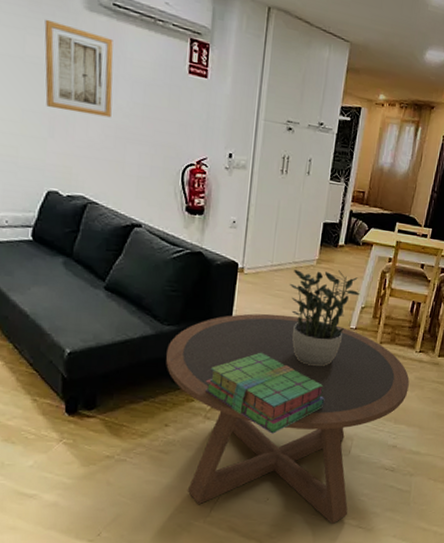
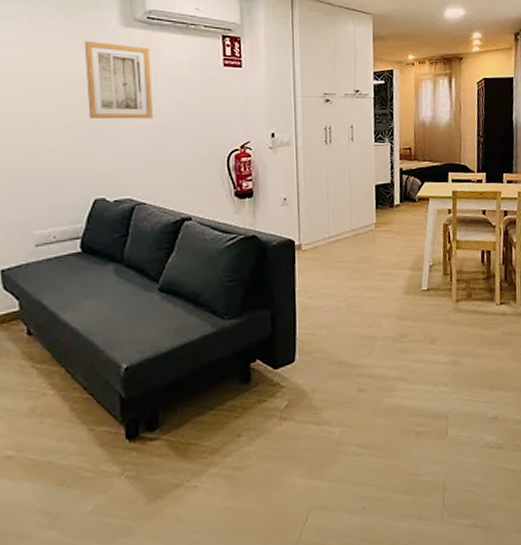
coffee table: present [166,313,410,524] -> none [231,287,498,528]
stack of books: present [204,352,325,434] -> none [275,332,409,426]
potted plant: present [290,270,360,367] -> none [351,231,426,340]

